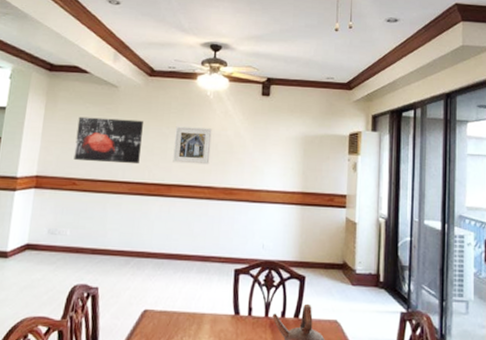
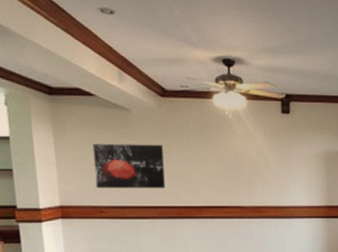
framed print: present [173,126,212,165] -> none [197,149,236,186]

